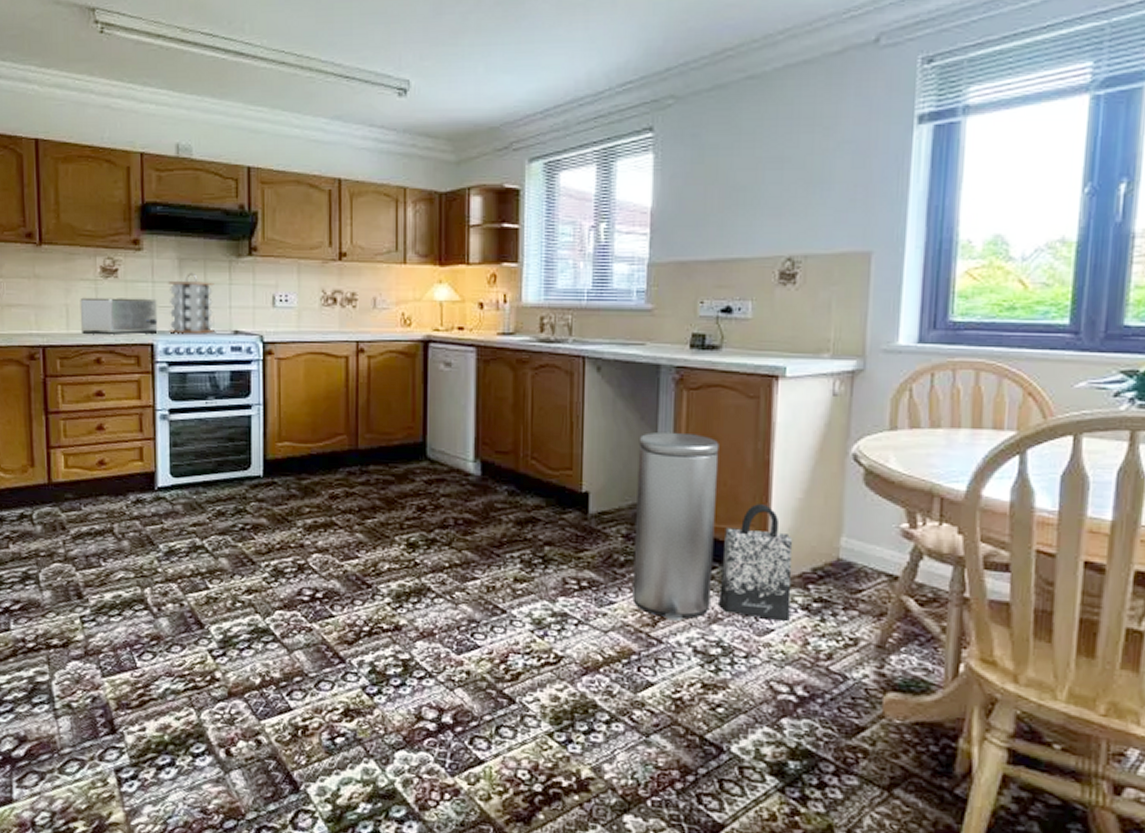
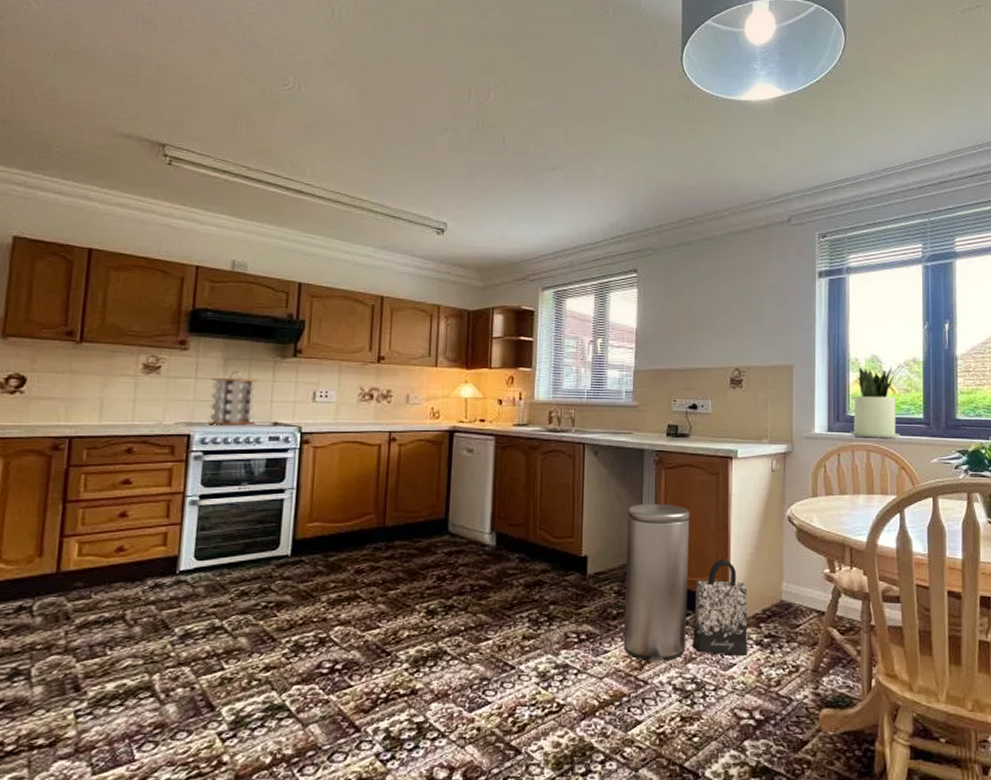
toaster: present [80,297,158,336] -> none [114,391,199,427]
planter: none [951,251,1030,353] -> present [850,367,900,439]

